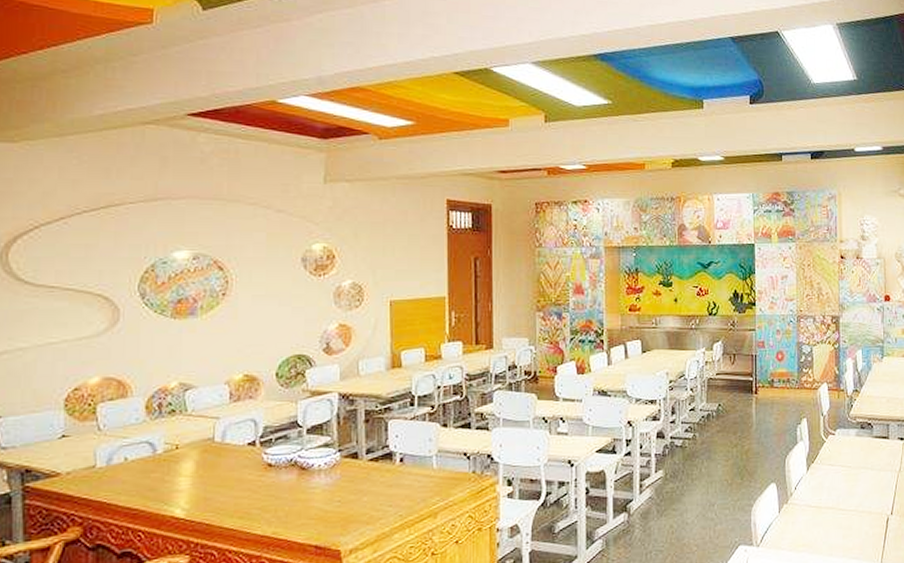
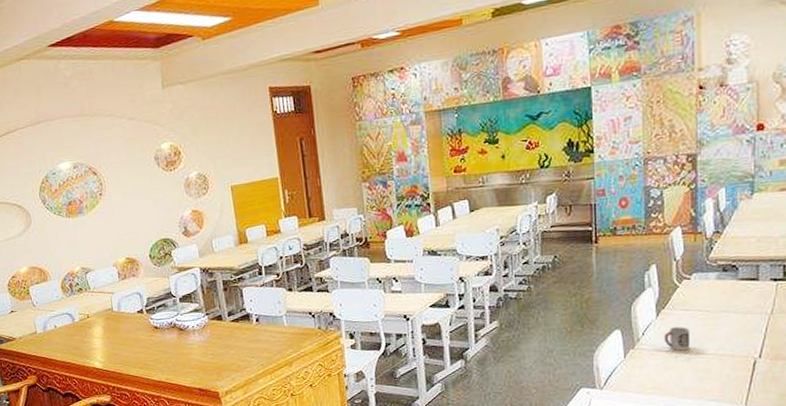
cup: none [813,482,836,507] -> present [664,327,691,351]

